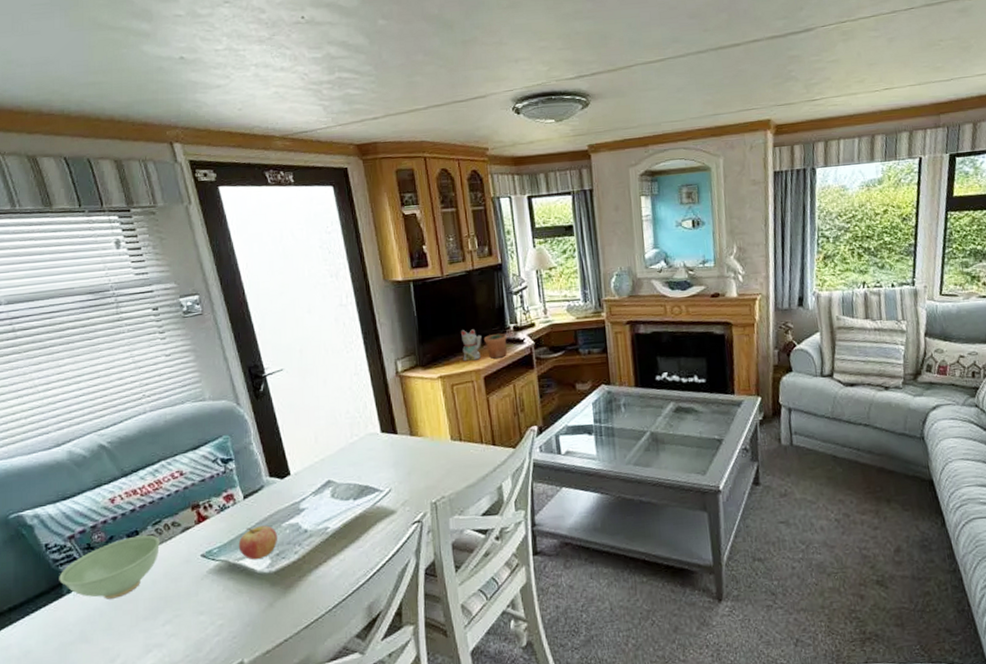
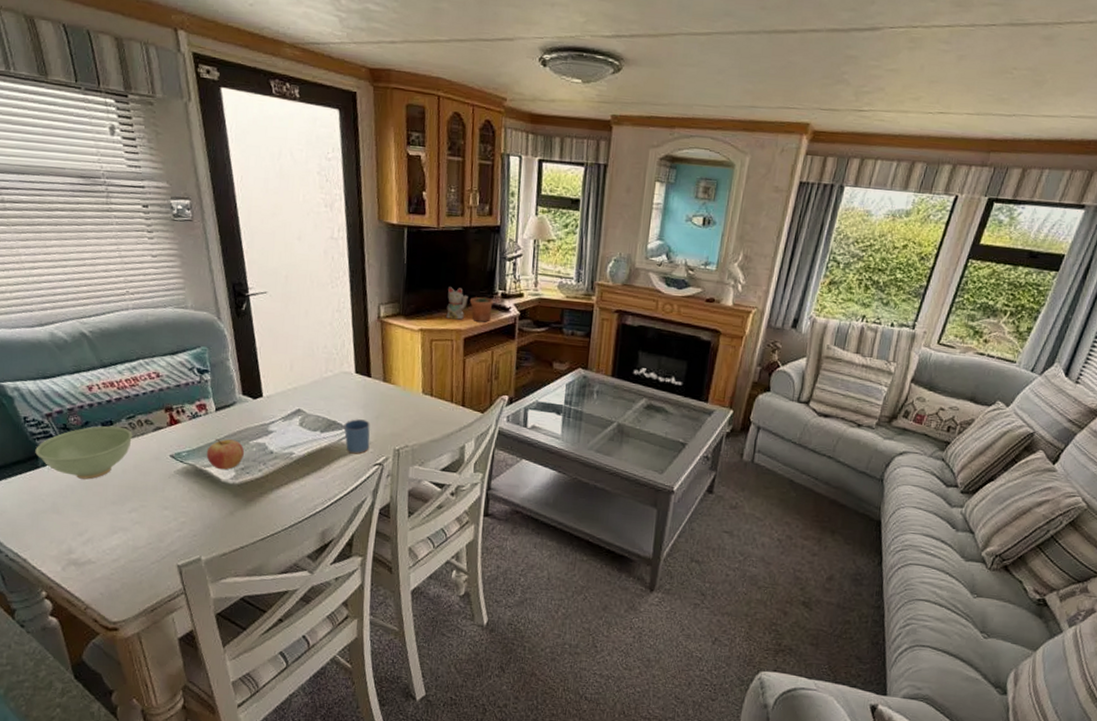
mug: none [376,478,406,516] -> present [343,419,370,454]

